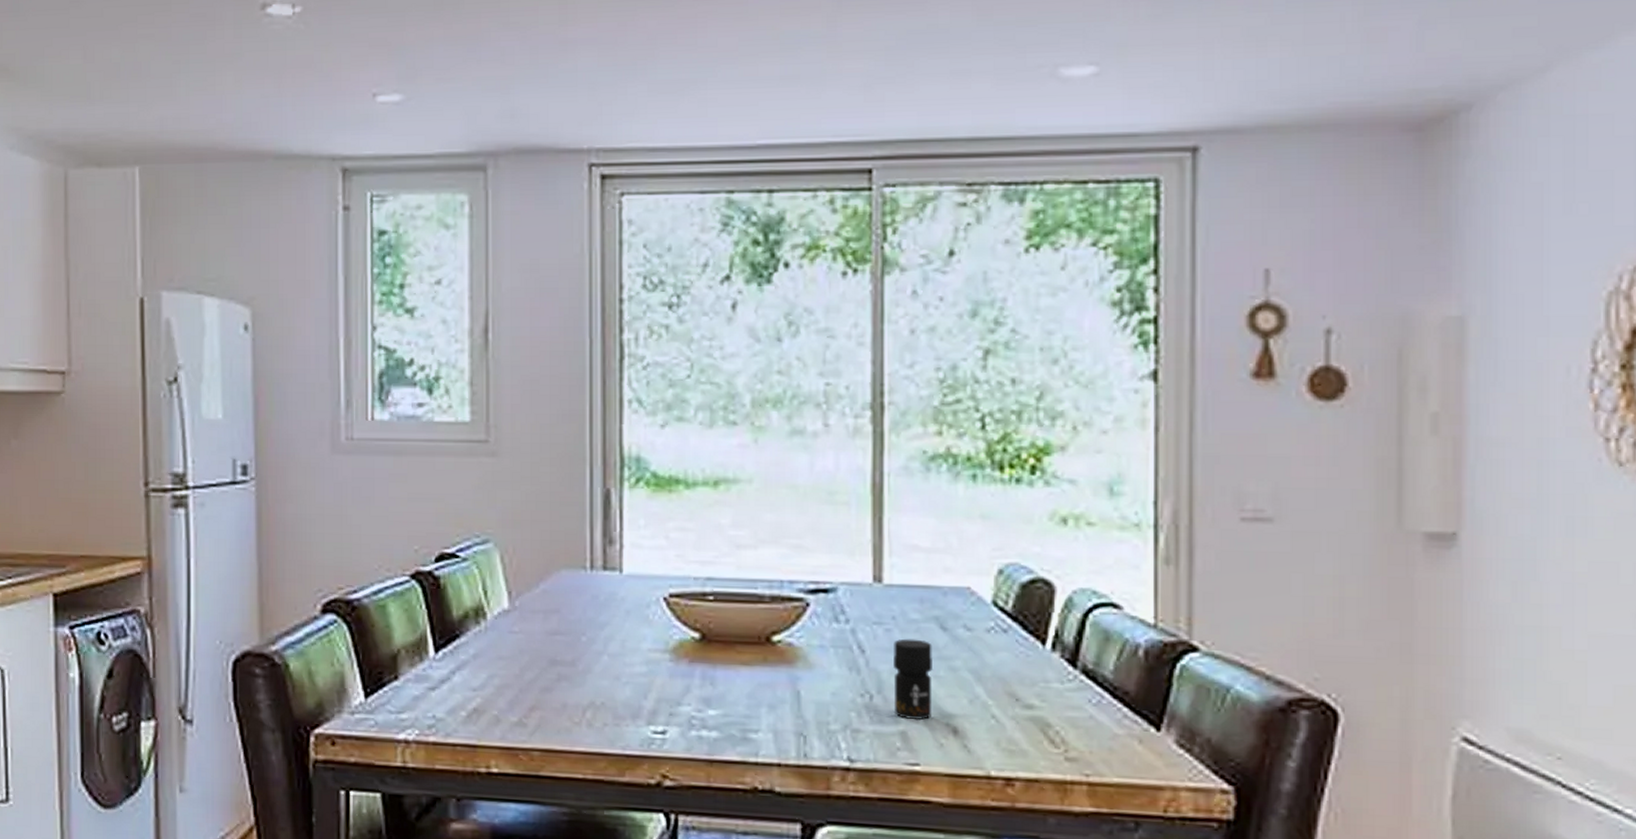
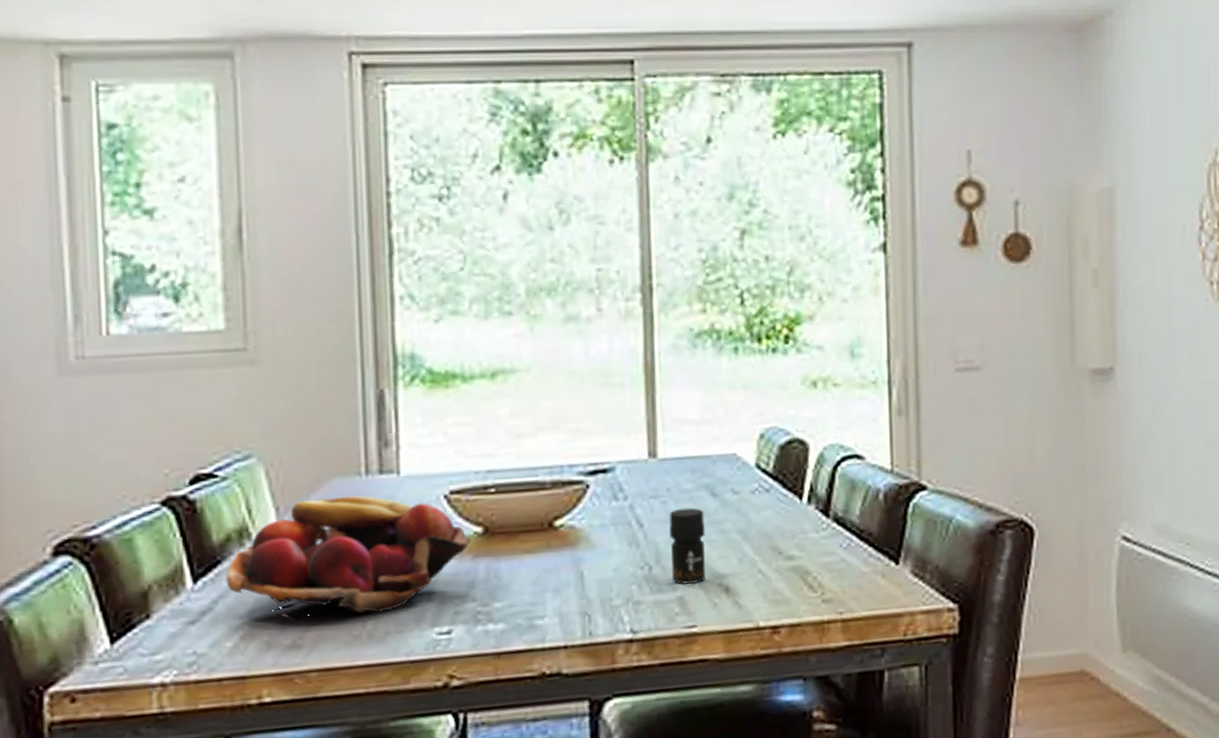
fruit basket: none [463,587,688,704] -> present [226,495,471,621]

